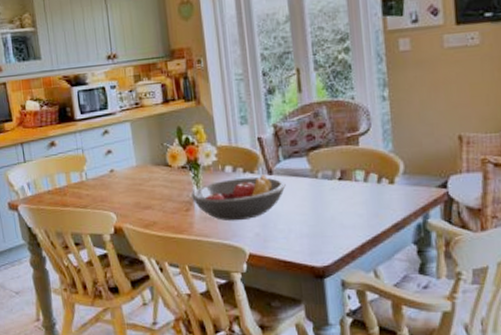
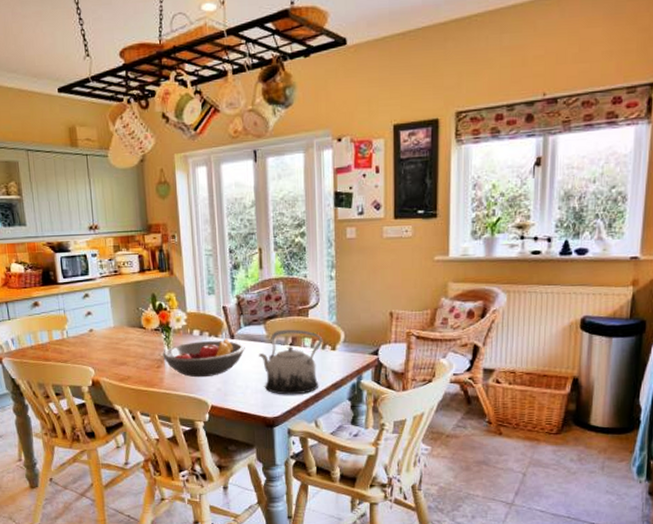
teapot: none [302,160,378,240] -> present [259,329,323,395]

